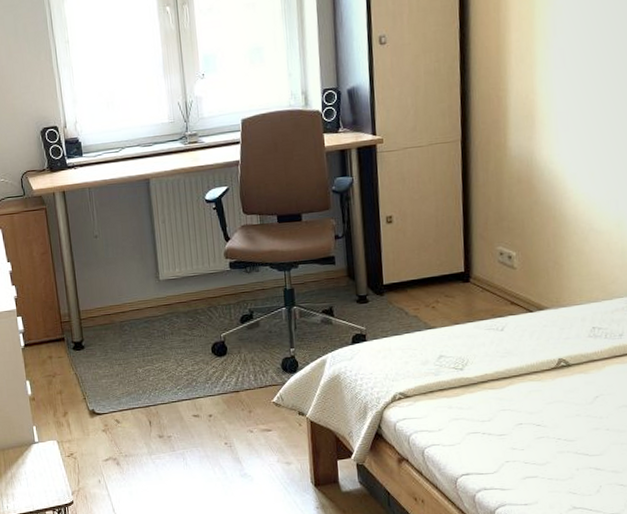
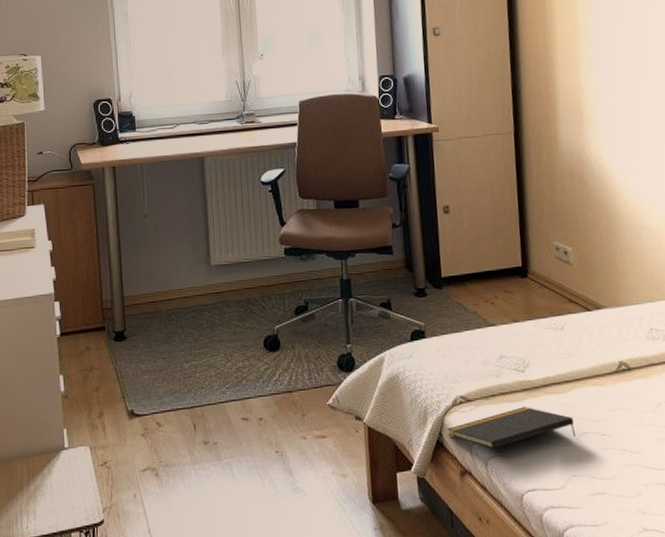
notepad: none [386,401,512,439] -> present [447,406,577,449]

